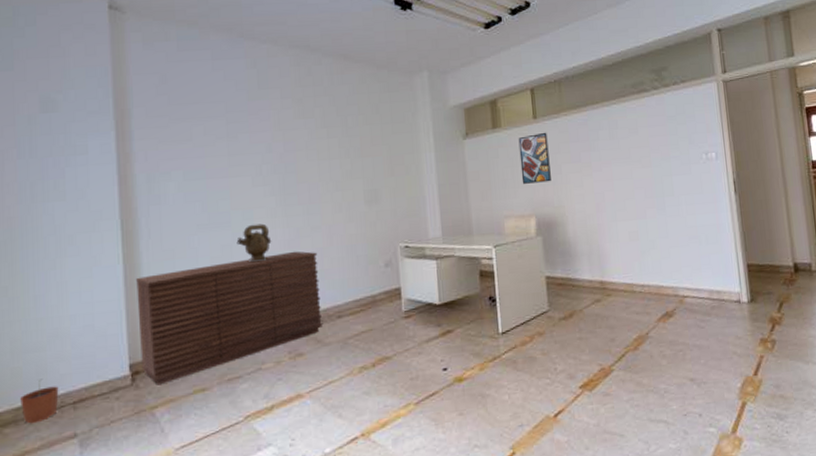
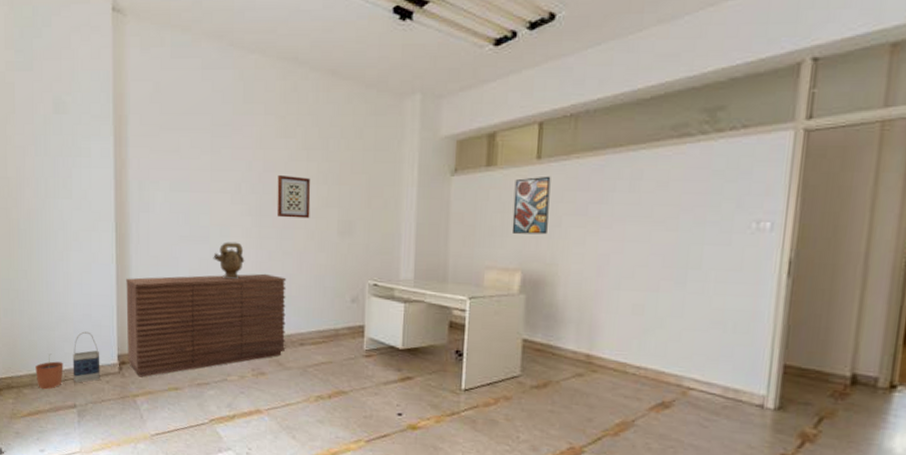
bag: none [71,344,108,407] -> present [72,331,100,383]
wall art: none [299,153,336,194] -> present [276,175,311,219]

